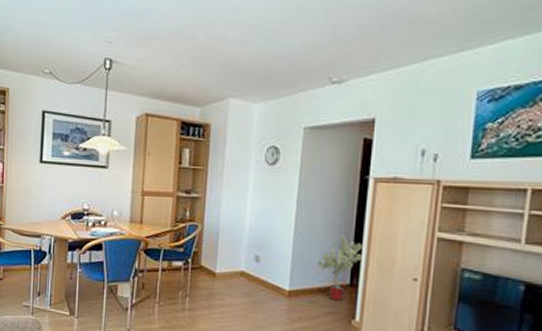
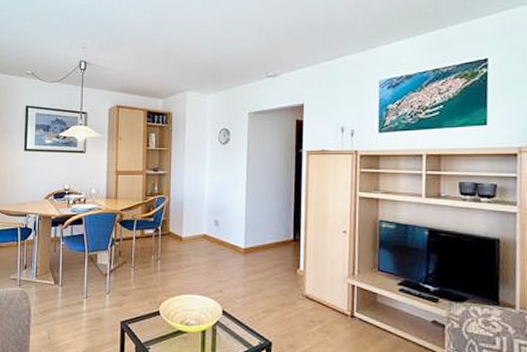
potted tree: present [317,234,362,302] -> none [266,198,301,254]

